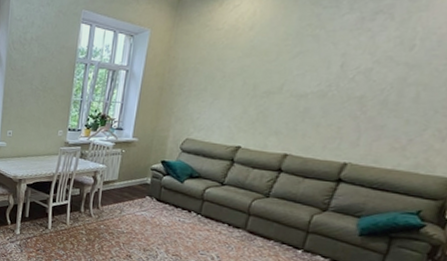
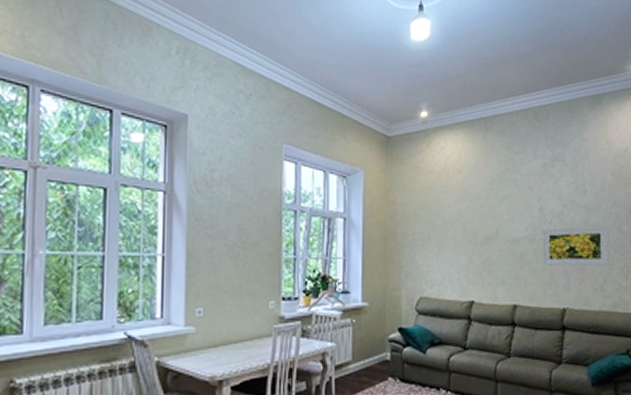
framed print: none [330,84,435,126] -> present [541,226,610,265]

